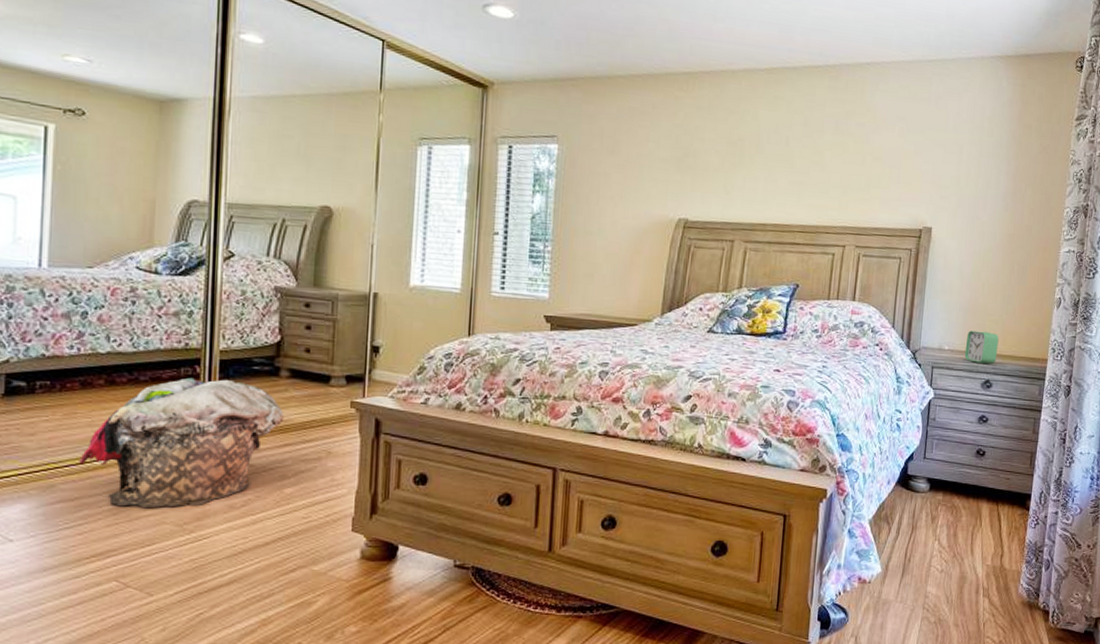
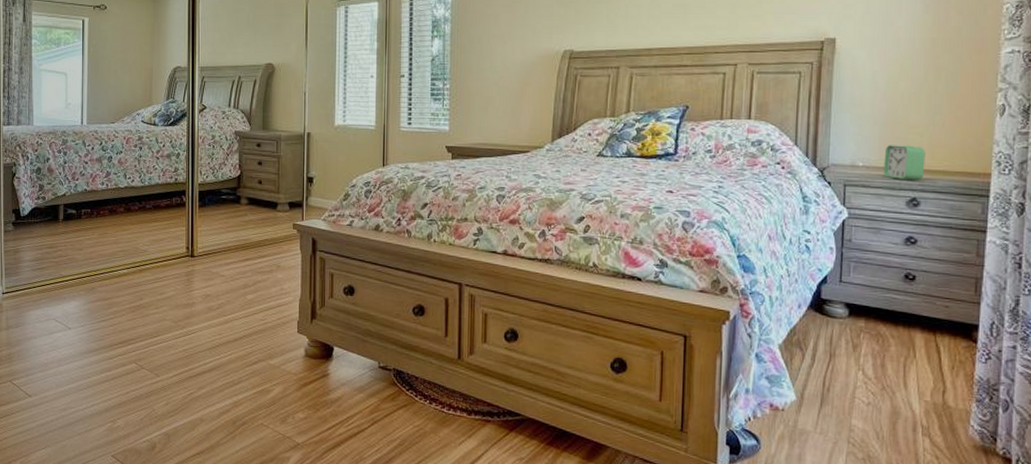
laundry basket: present [77,377,284,509] -> none [108,205,245,308]

